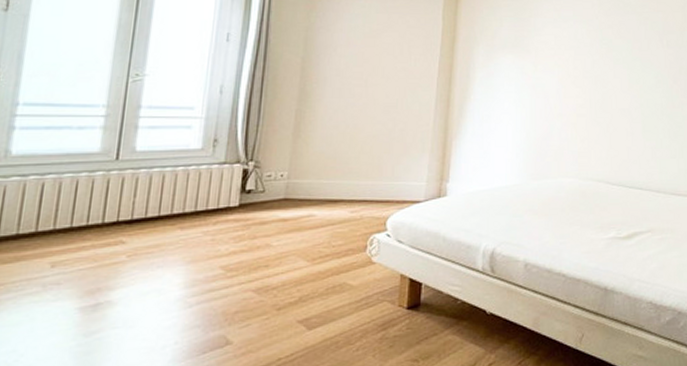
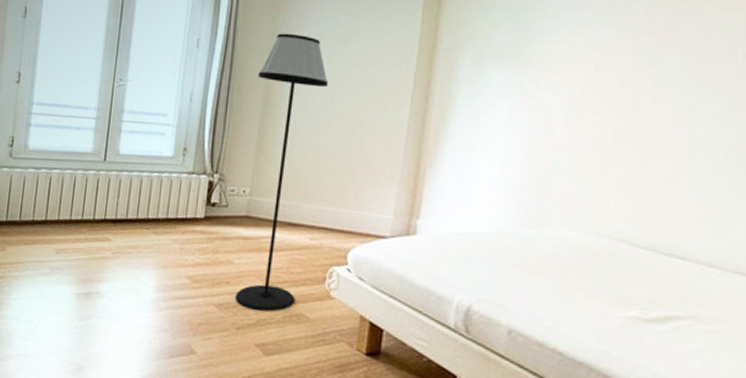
floor lamp: none [274,28,362,289] -> present [234,33,328,312]

